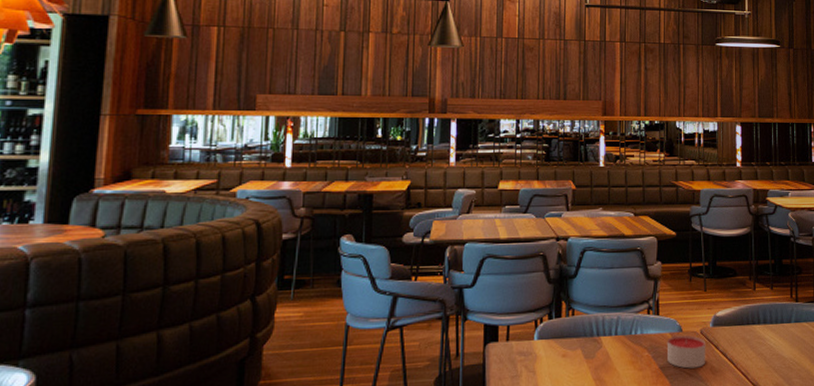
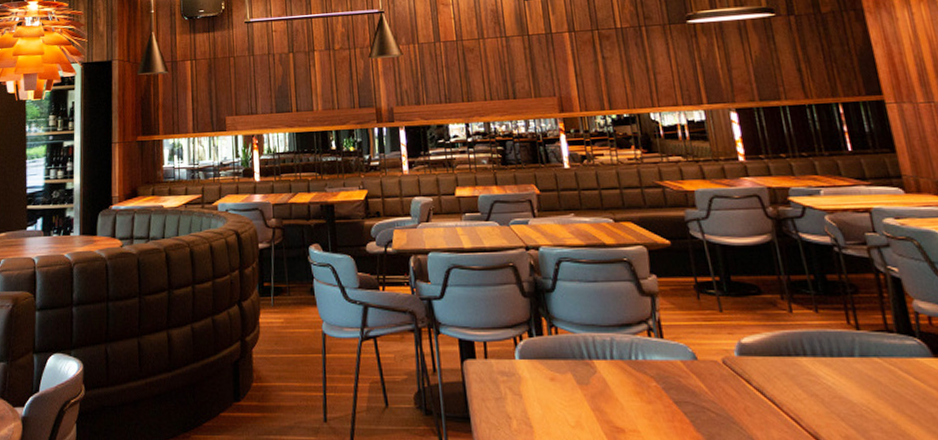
candle: present [667,335,706,369] -> none [679,364,737,406]

